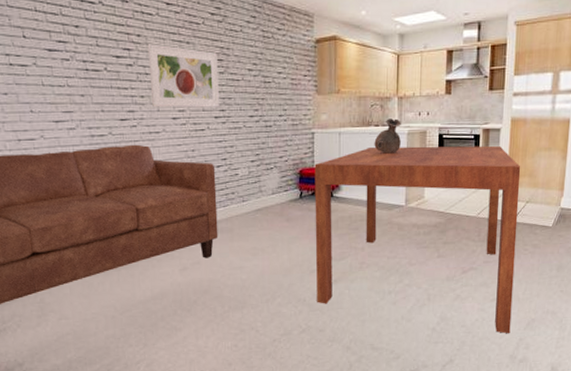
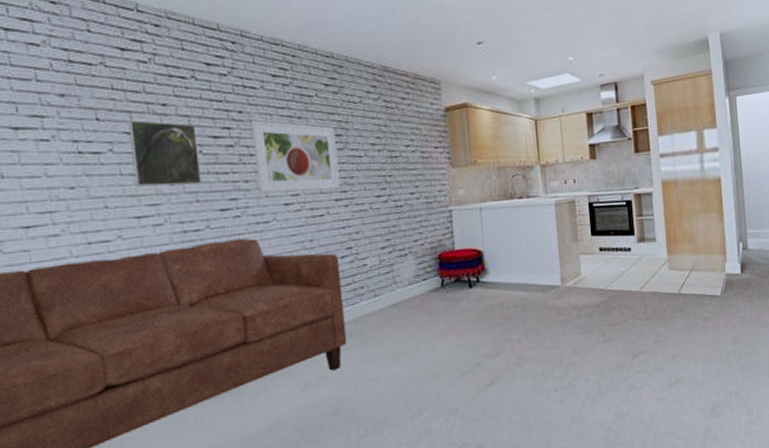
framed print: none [48,39,106,97] -> present [128,120,202,187]
dining table: present [314,146,521,334] -> none [455,211,695,425]
ceramic jug: present [374,118,401,154] -> none [519,188,549,228]

